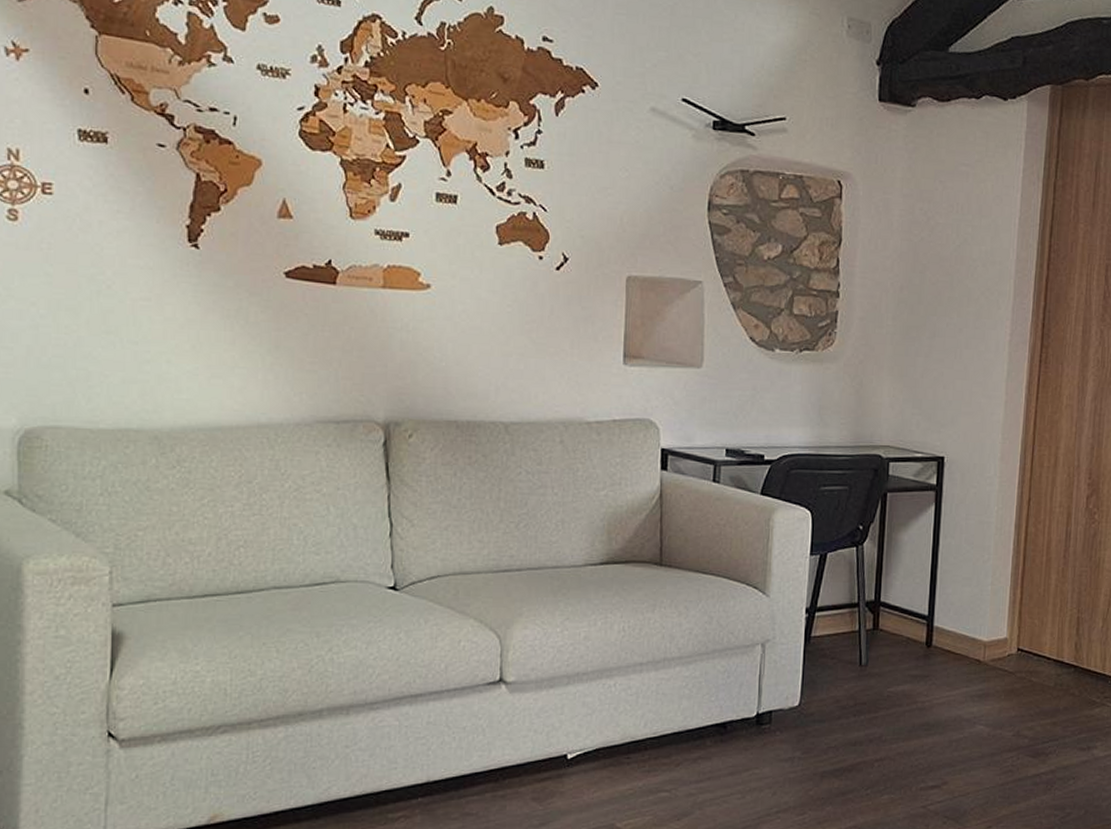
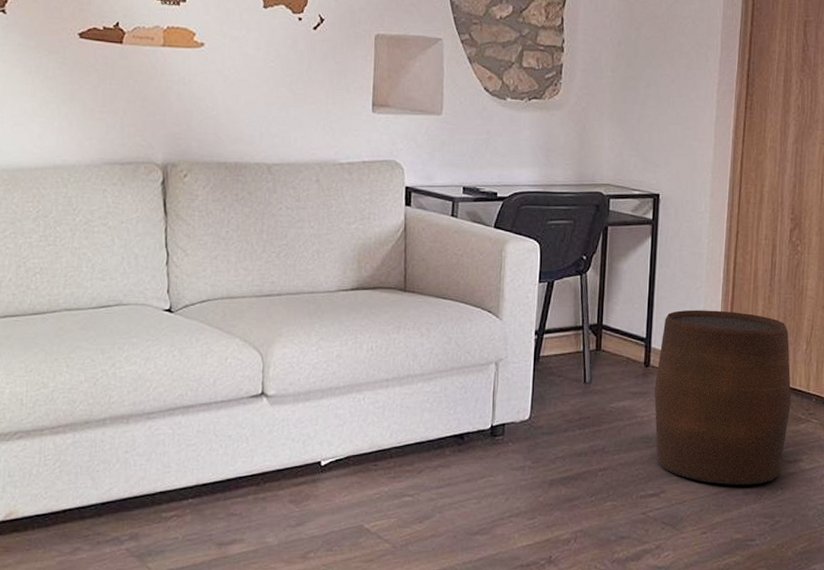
stool: none [936,584,1086,775] -> present [654,309,791,485]

